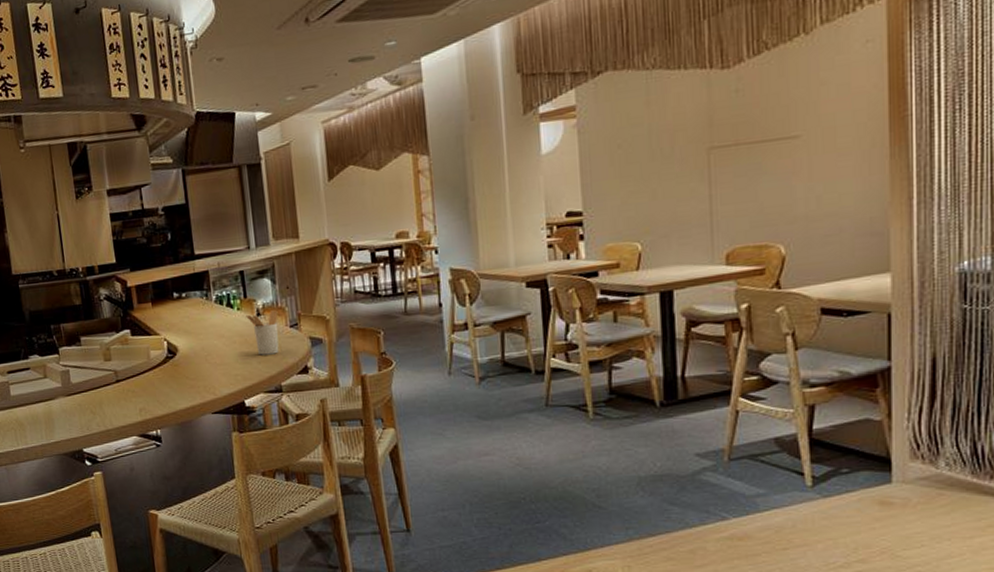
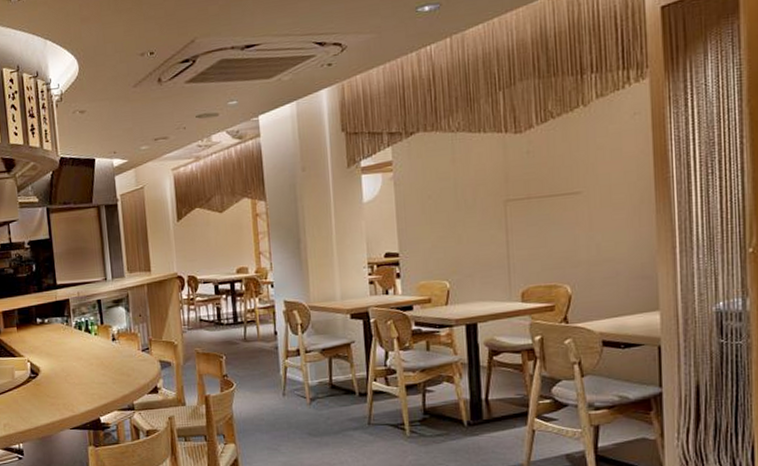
utensil holder: present [246,309,279,355] -> none [102,335,132,376]

